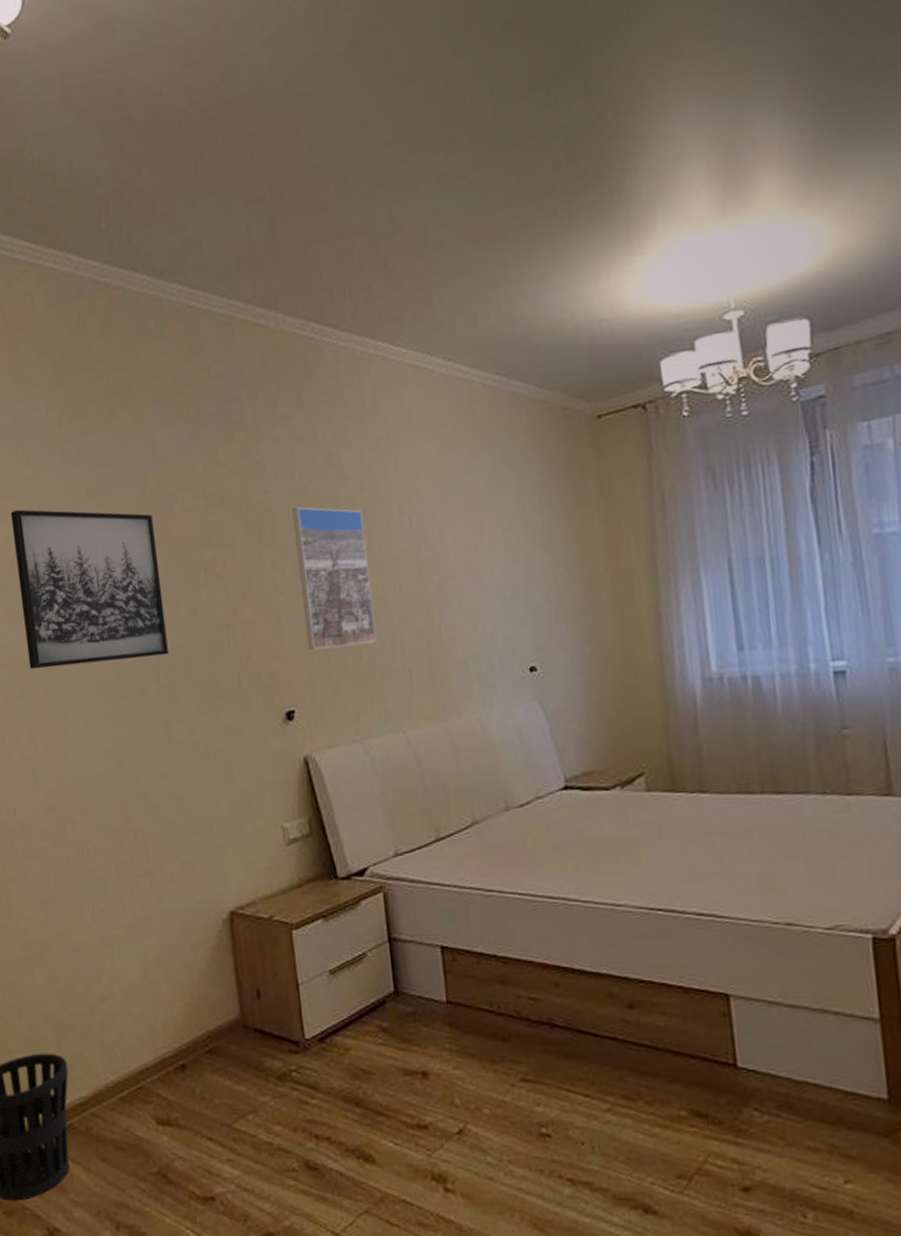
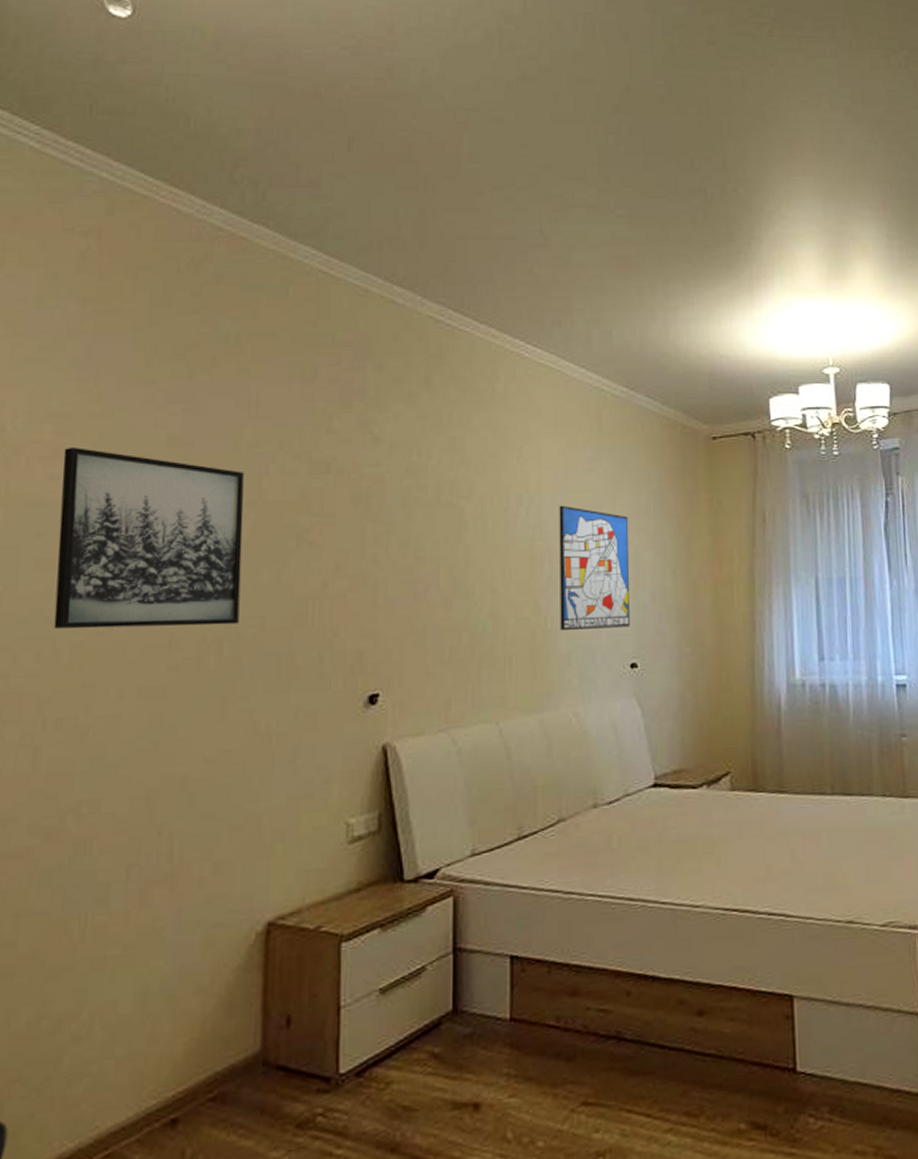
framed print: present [292,507,378,651] -> none [403,485,480,632]
wall art: none [440,510,525,638] -> present [559,505,630,630]

